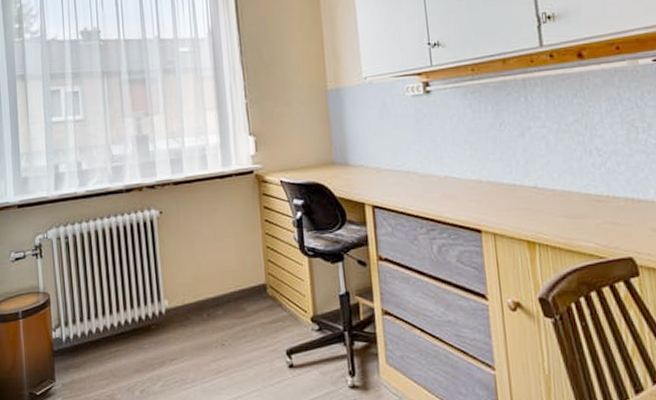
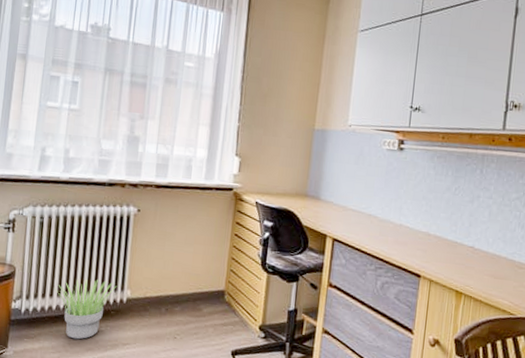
potted plant: none [91,292,152,362] -> present [54,279,116,340]

